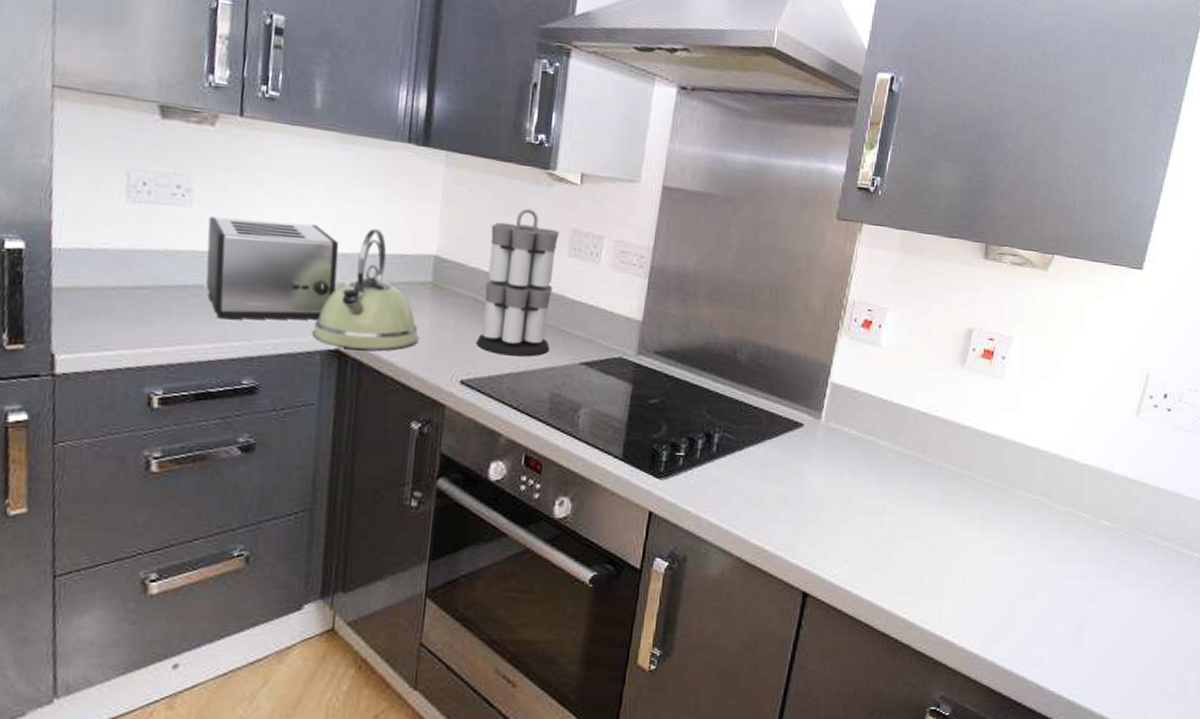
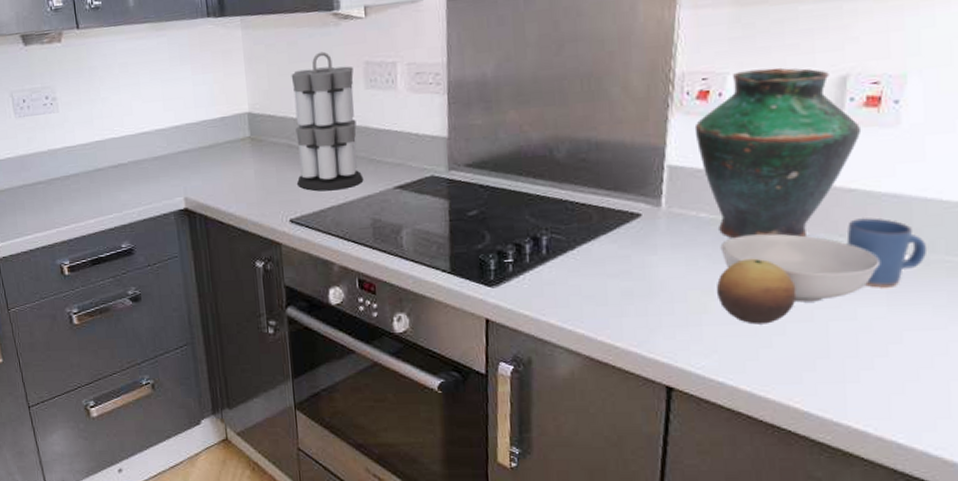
toaster: present [206,216,339,320] -> none [72,107,175,198]
kettle: present [312,228,419,351] -> none [164,99,249,207]
fruit: none [855,477,917,539] -> present [716,258,797,325]
vase: none [856,309,977,464] -> present [694,68,860,239]
bowl: none [863,455,979,522] -> present [720,233,881,303]
mug: none [957,452,1012,513] -> present [846,218,928,287]

